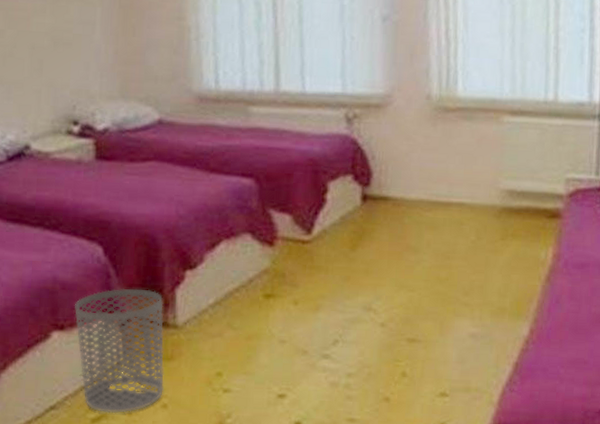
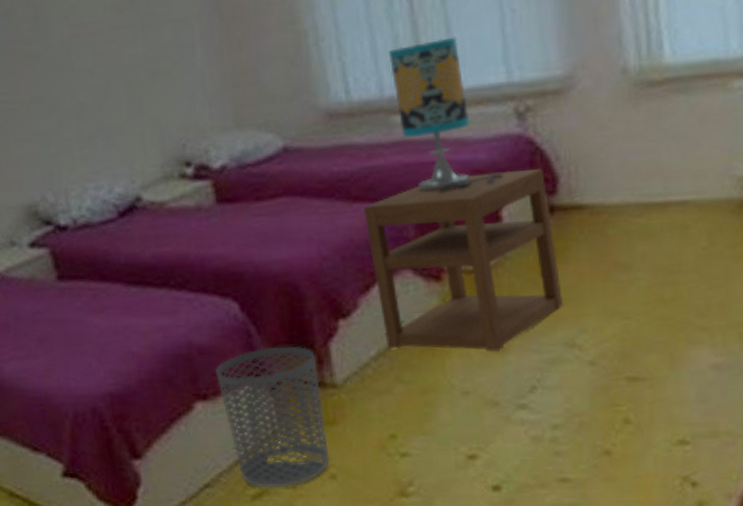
nightstand: none [218,162,366,309] -> present [364,168,563,352]
table lamp: none [253,50,331,174] -> present [388,37,504,193]

